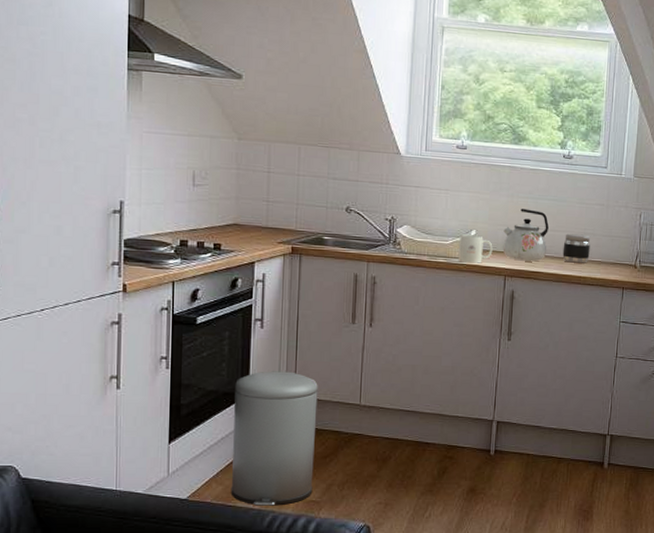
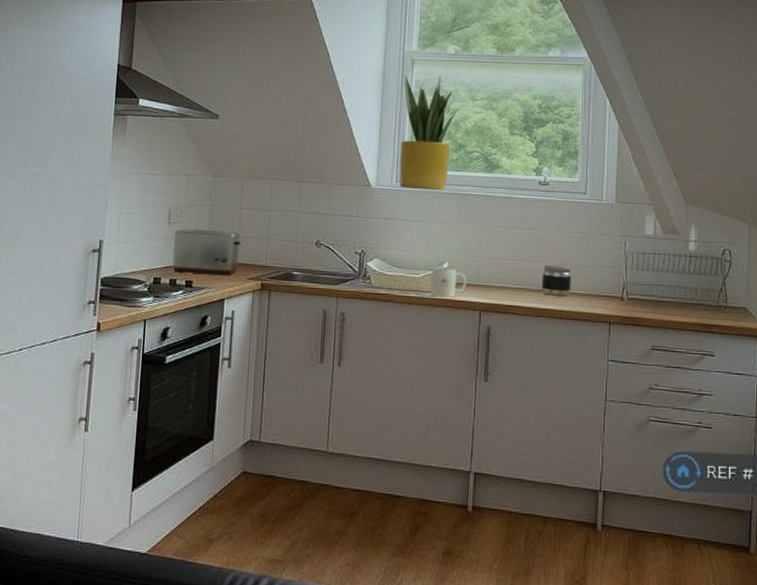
toaster: none [199,191,270,240] -> present [172,228,242,276]
pedal bin: present [231,371,318,506] -> none [191,414,284,564]
planter: none [428,42,489,161] -> present [399,75,460,191]
kettle: present [503,208,549,262] -> none [477,238,526,295]

